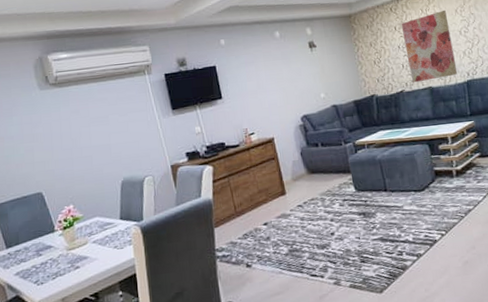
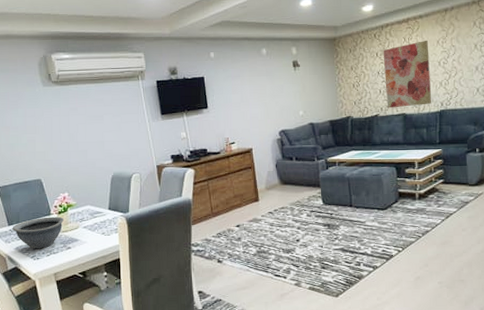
bowl: none [11,232,71,273] -> present [12,216,65,249]

